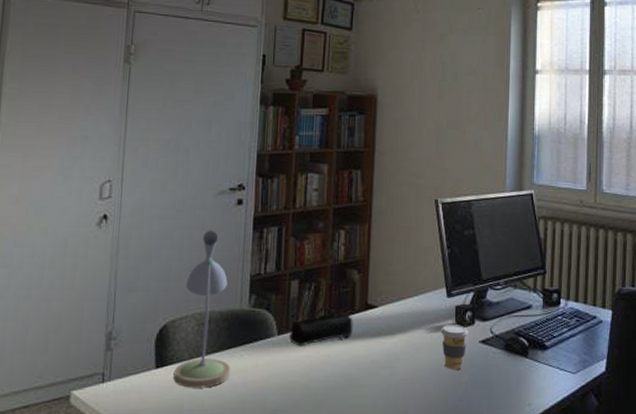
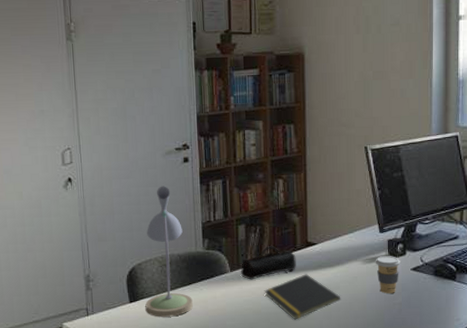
notepad: none [314,342,401,398] -> present [264,274,341,320]

